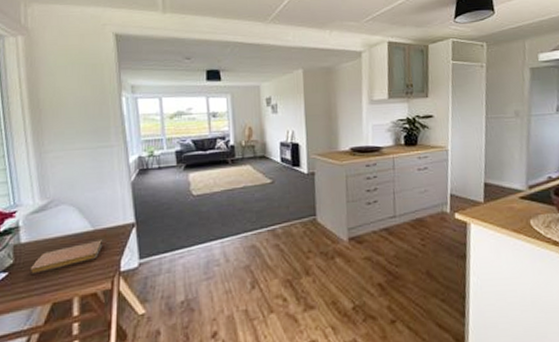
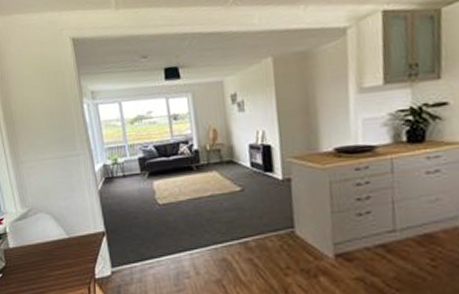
notebook: present [30,240,103,274] -> none [19,247,78,277]

